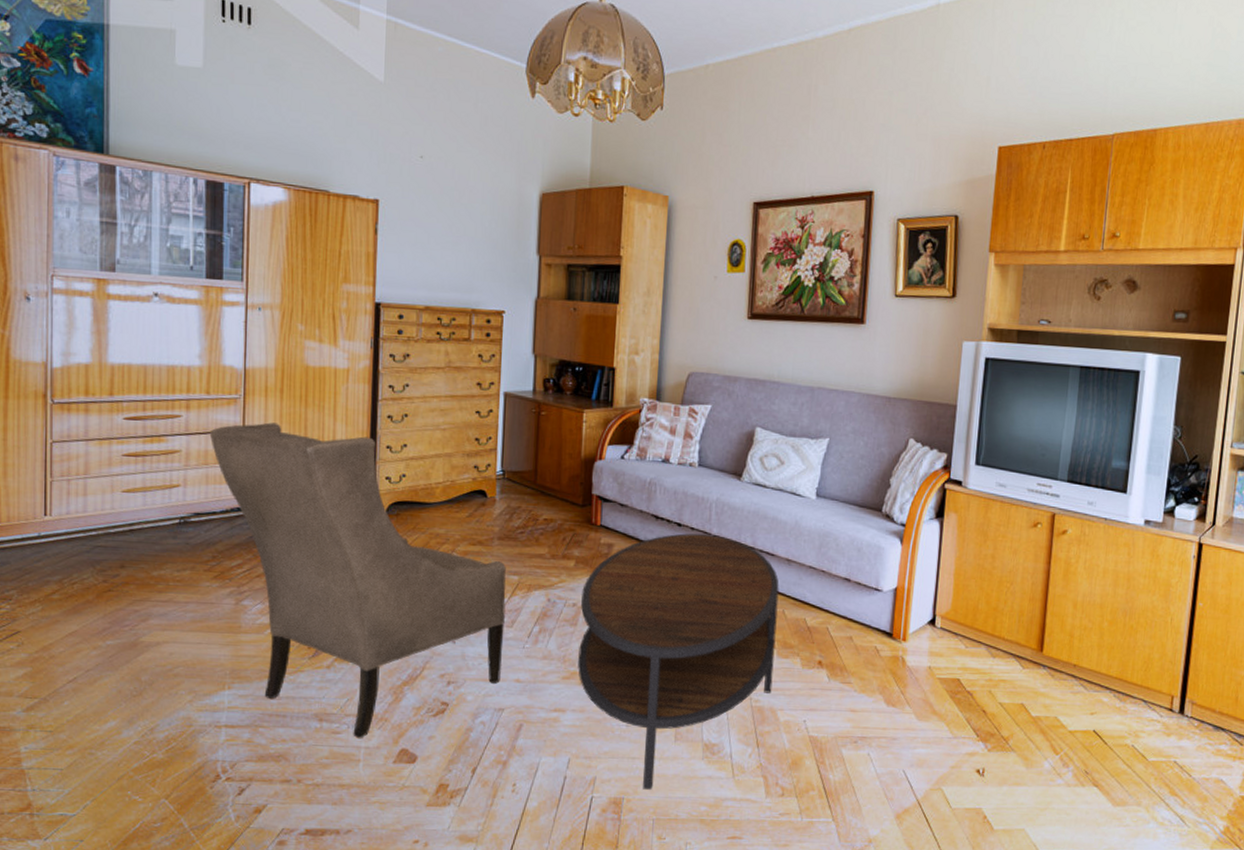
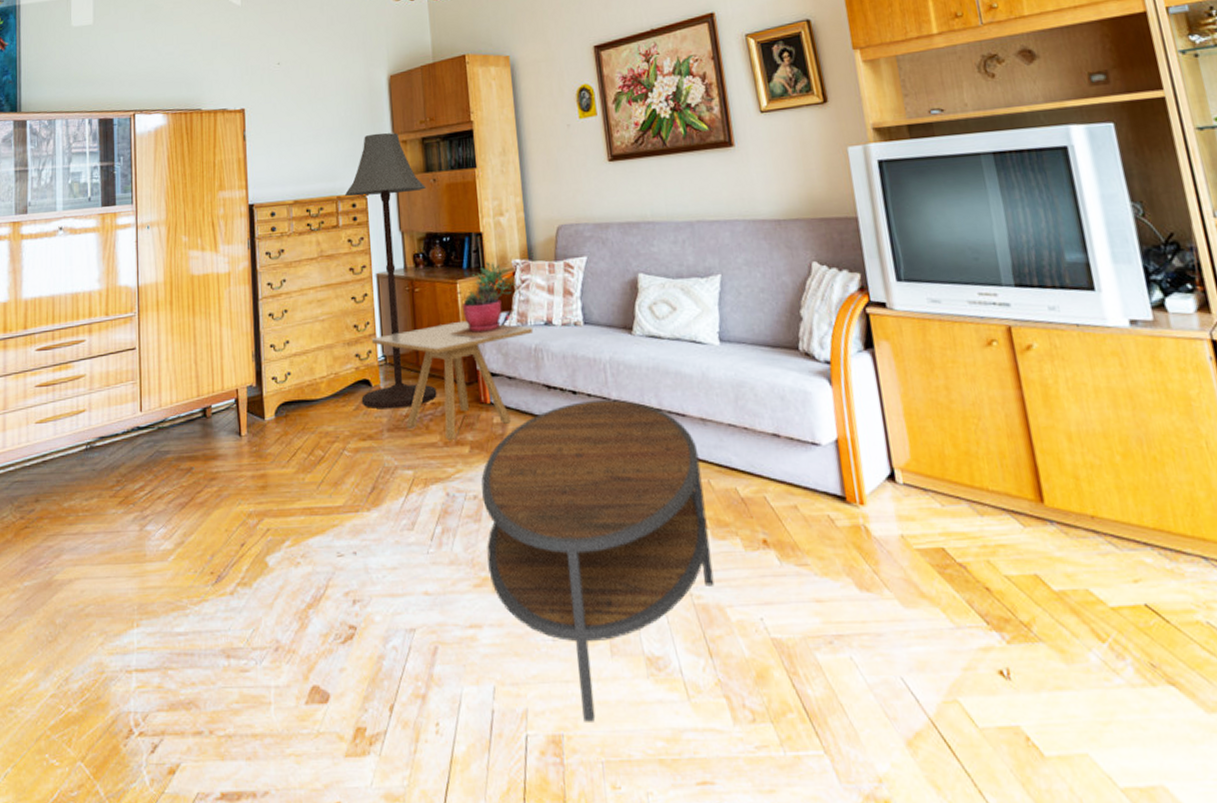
armchair: present [209,422,506,739] -> none [109,335,408,677]
floor lamp: none [475,251,565,520] -> present [344,132,437,409]
side table: none [491,448,651,554] -> present [371,320,534,440]
succulent plant: none [571,396,640,467] -> present [450,261,522,338]

